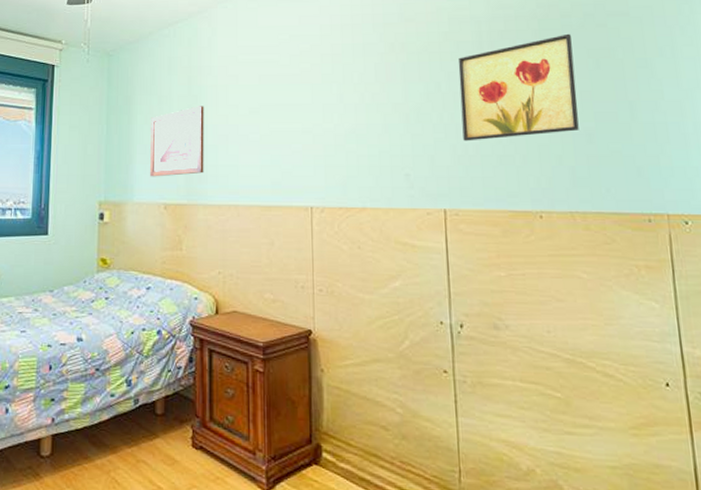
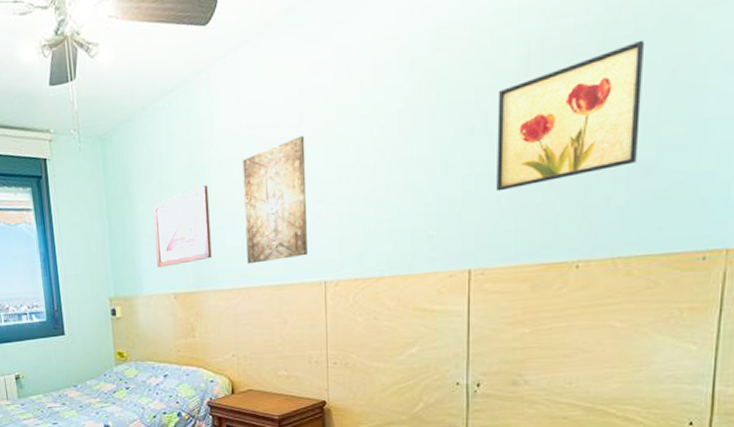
wall art: none [237,74,295,183] -> present [242,136,308,264]

